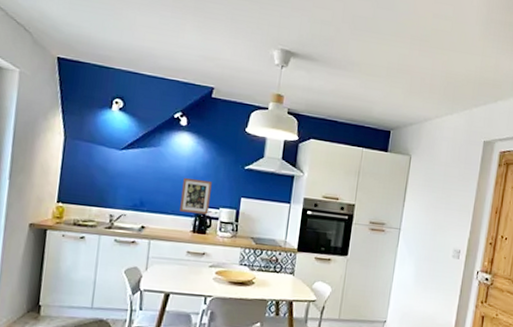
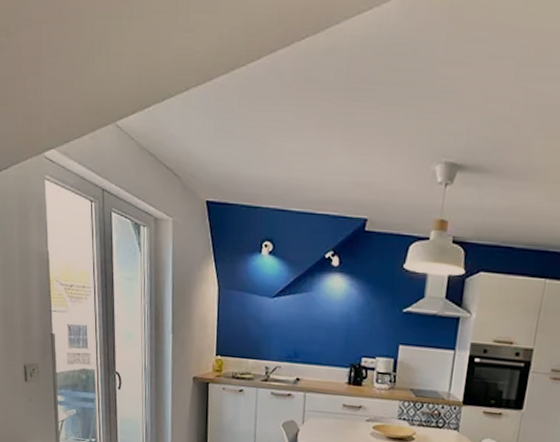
picture frame: present [180,178,212,215] -> none [334,325,367,365]

